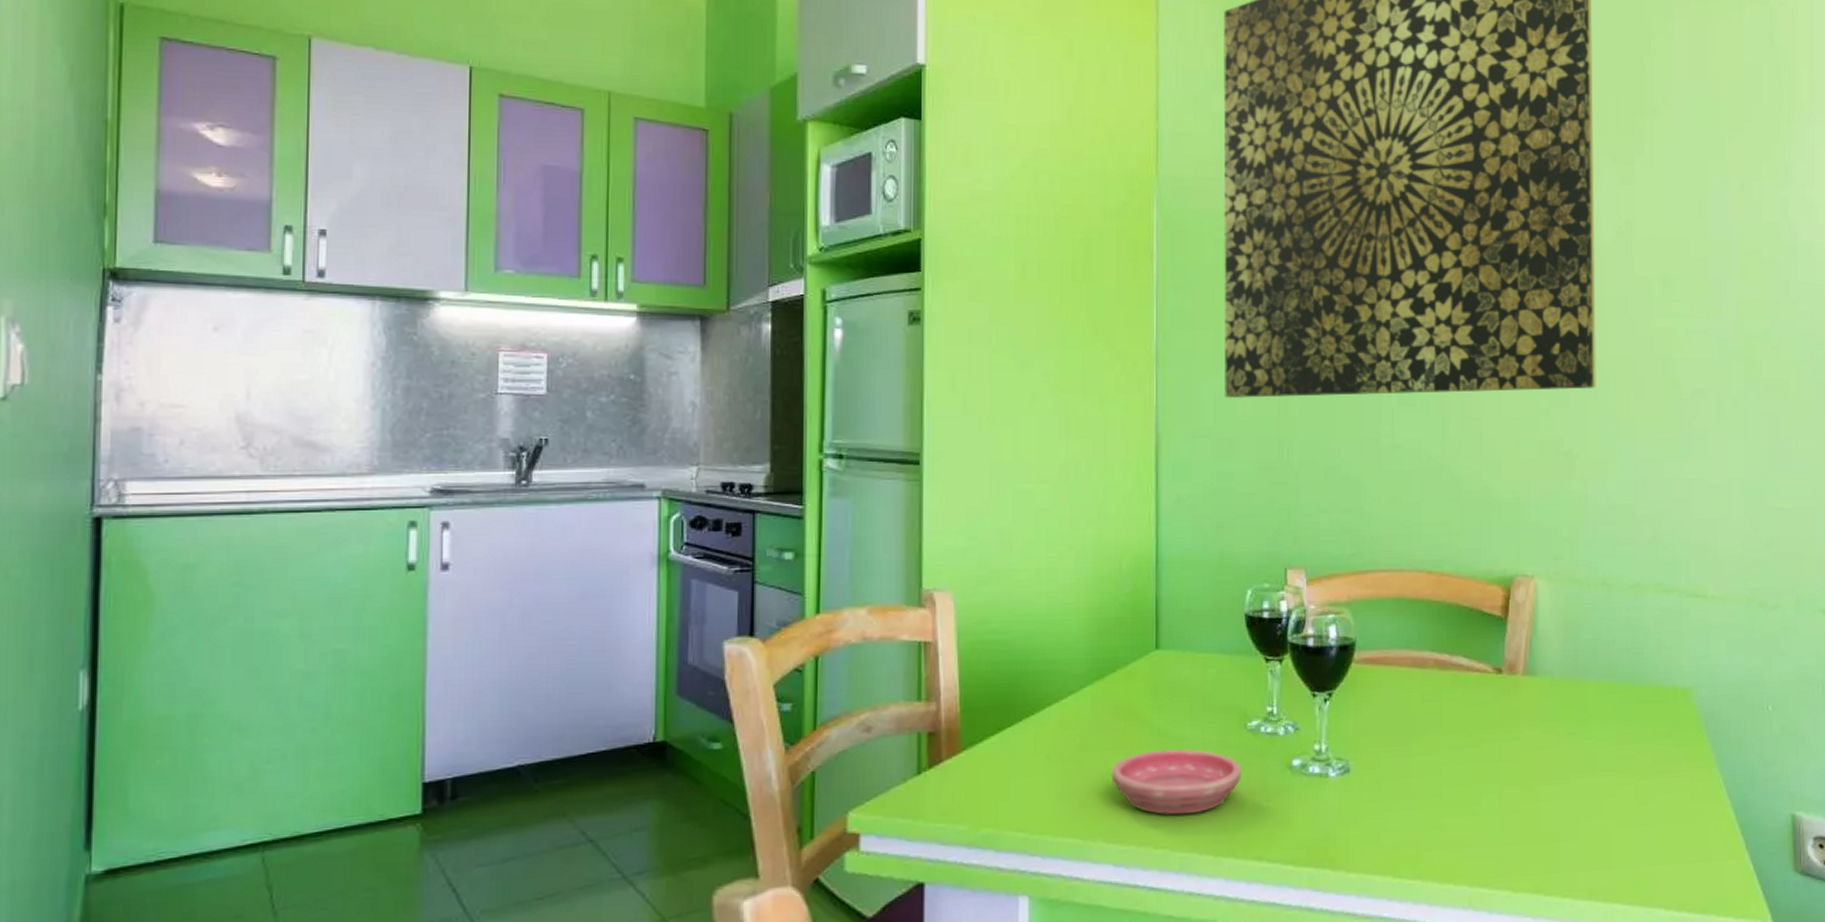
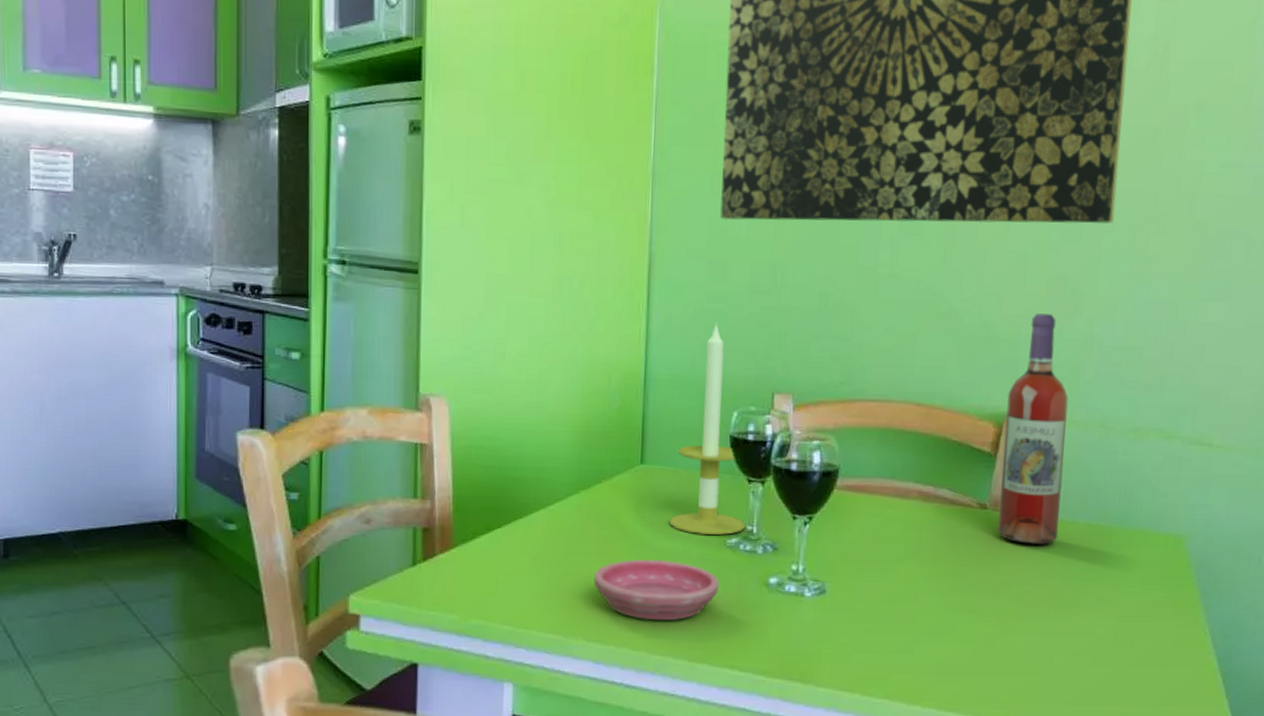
candle: none [1188,500,1266,719] -> present [669,322,746,535]
wine bottle: none [1513,477,1572,707] -> present [998,314,1068,546]

